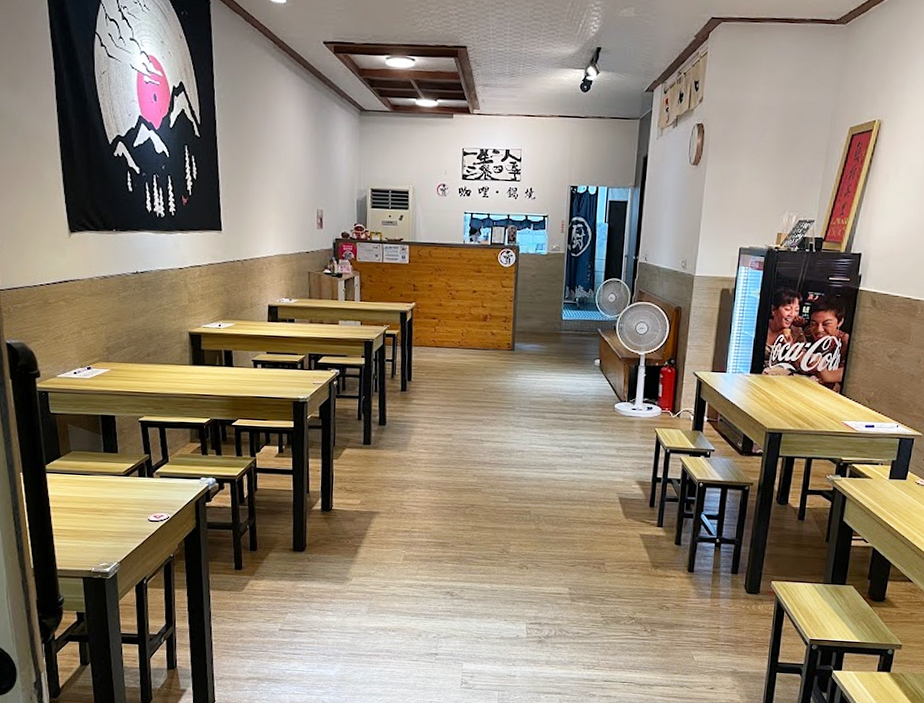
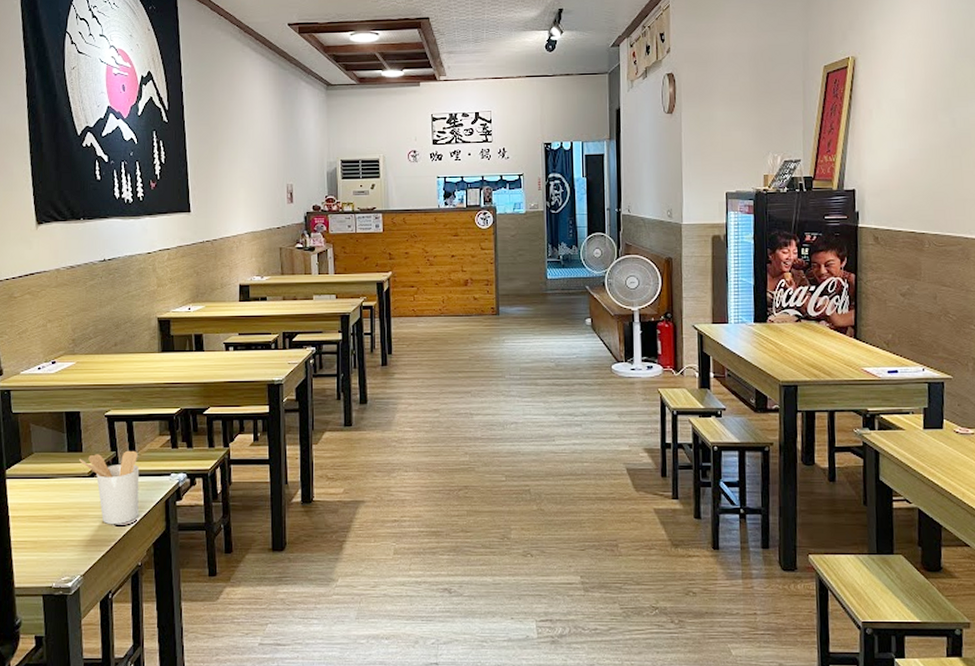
utensil holder: none [115,454,172,520] -> present [79,450,140,525]

